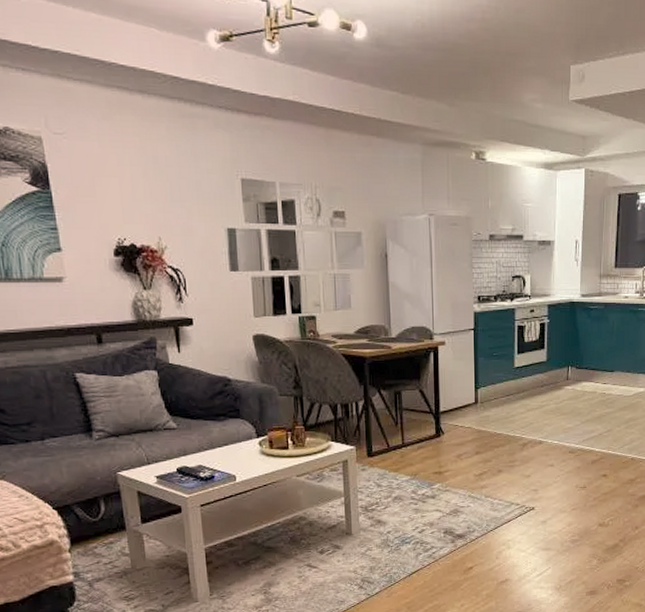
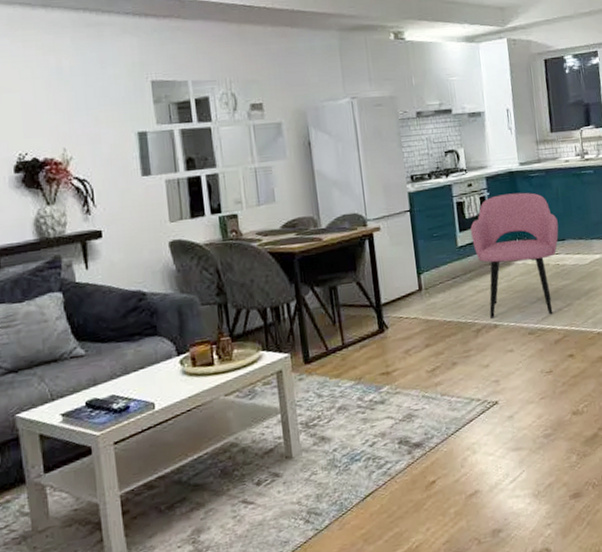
armchair: none [528,323,610,438] -> present [470,192,559,319]

